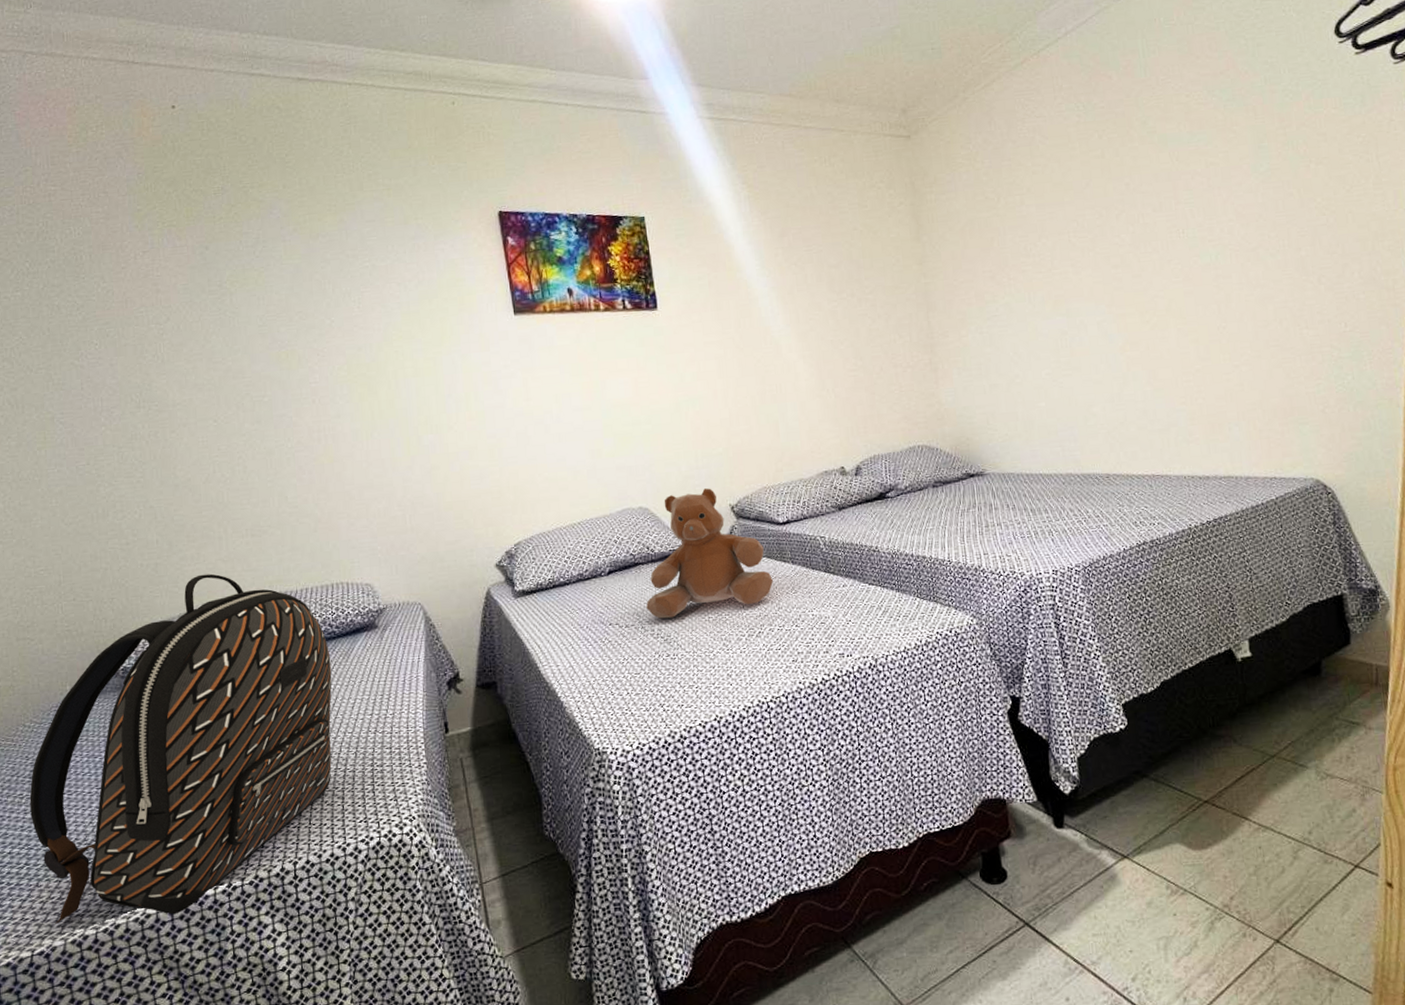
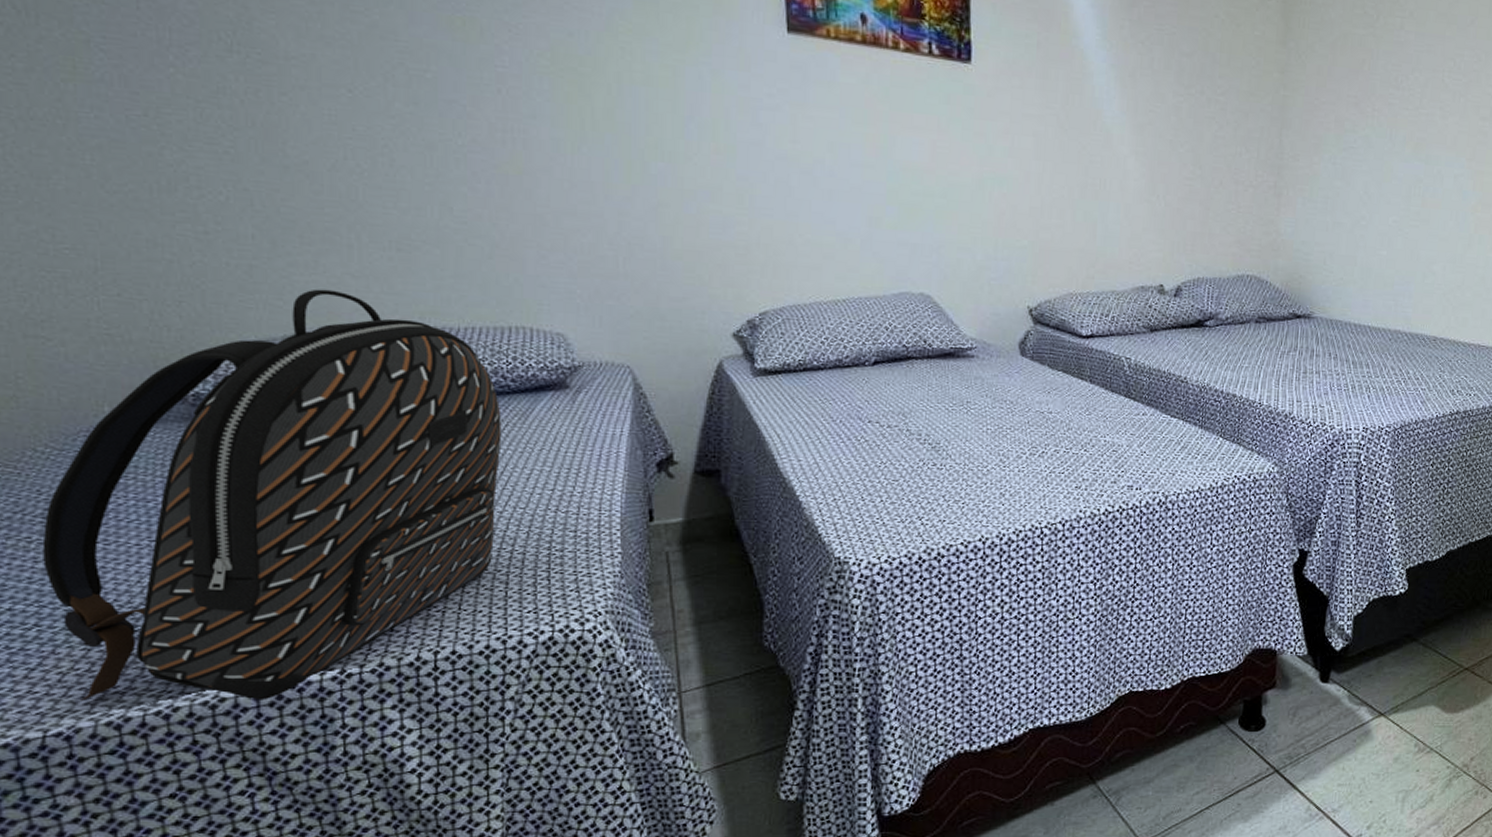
teddy bear: present [646,488,773,619] -> none [915,284,1066,424]

